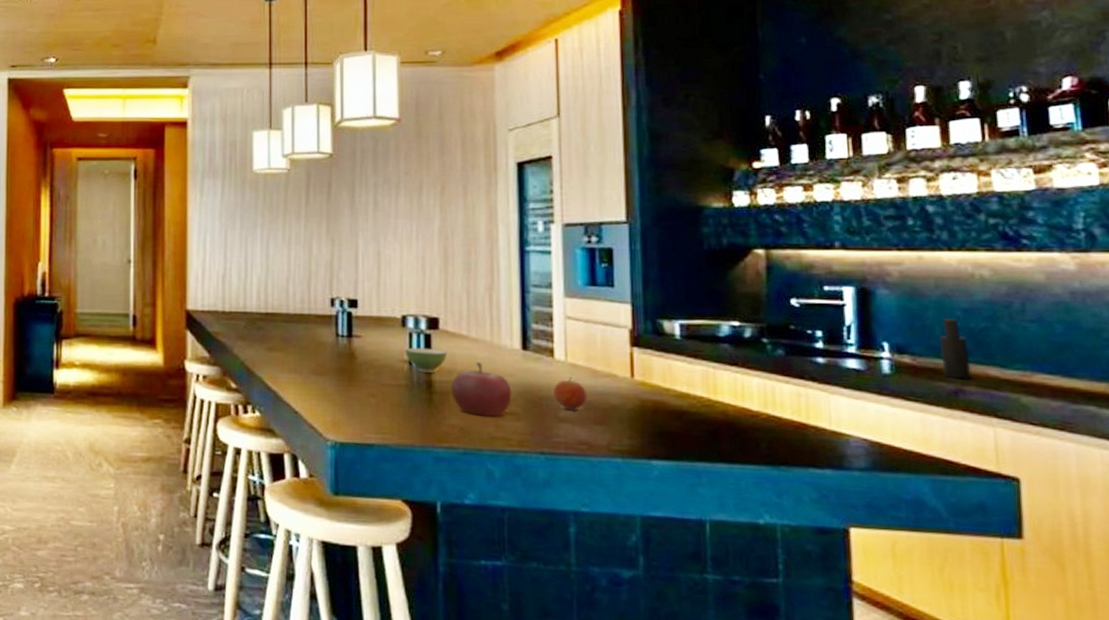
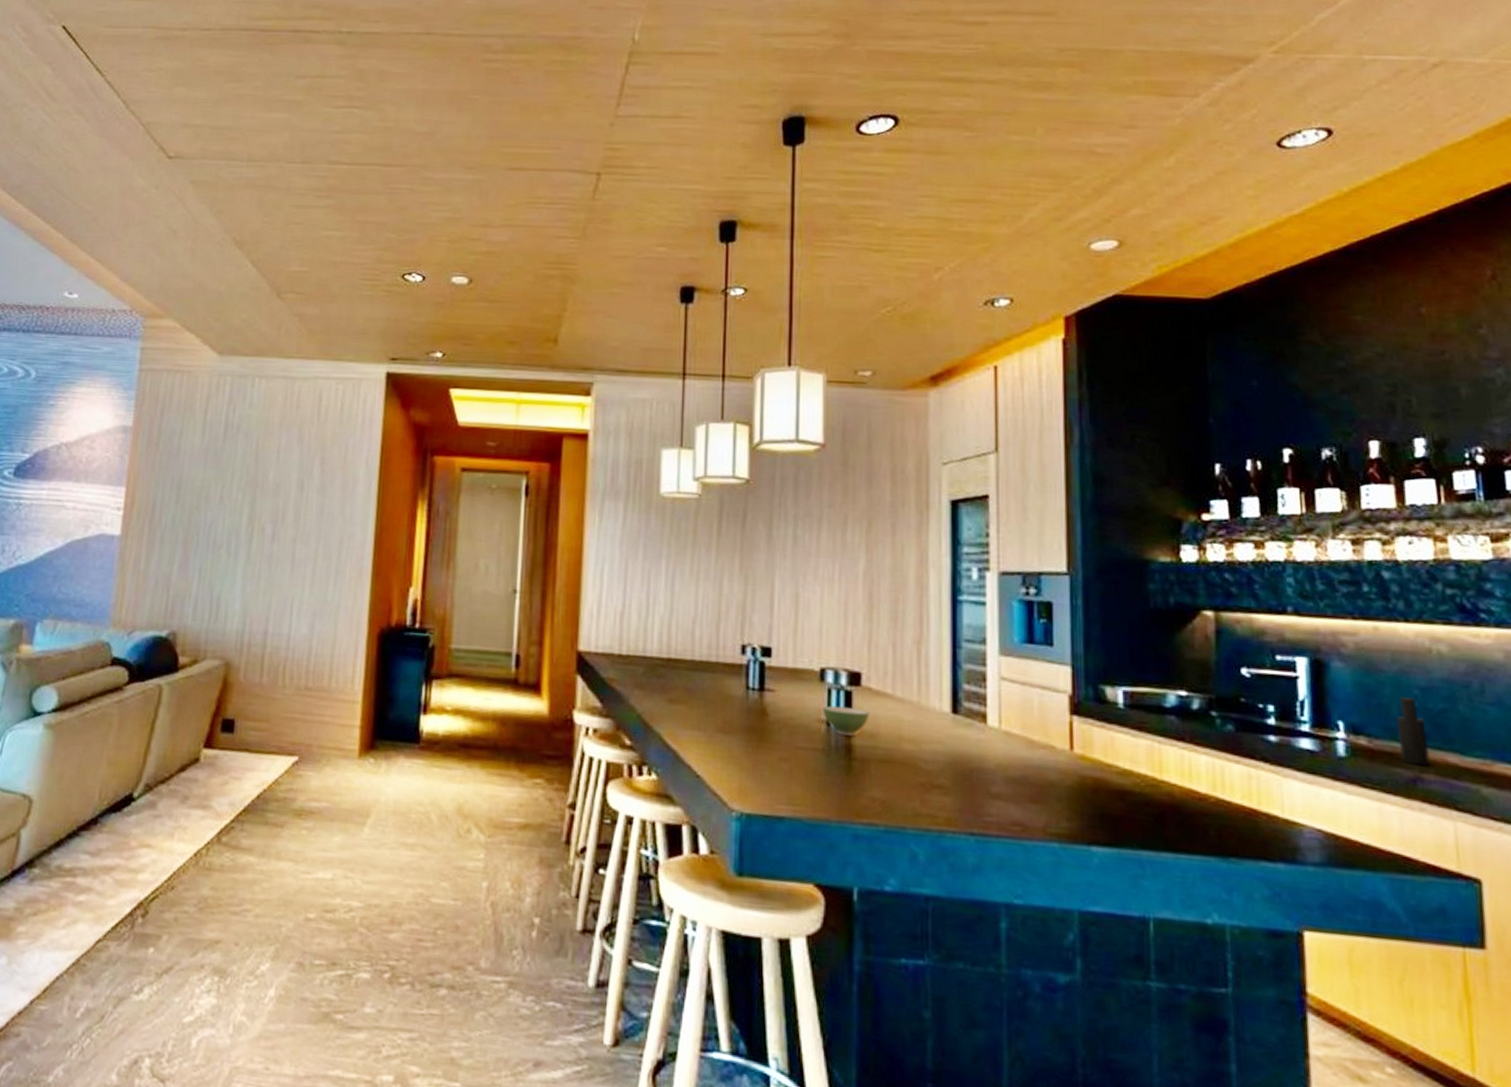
fruit: present [451,362,512,417] -> none [873,725,940,790]
fruit: present [553,377,588,410] -> none [985,747,1023,786]

